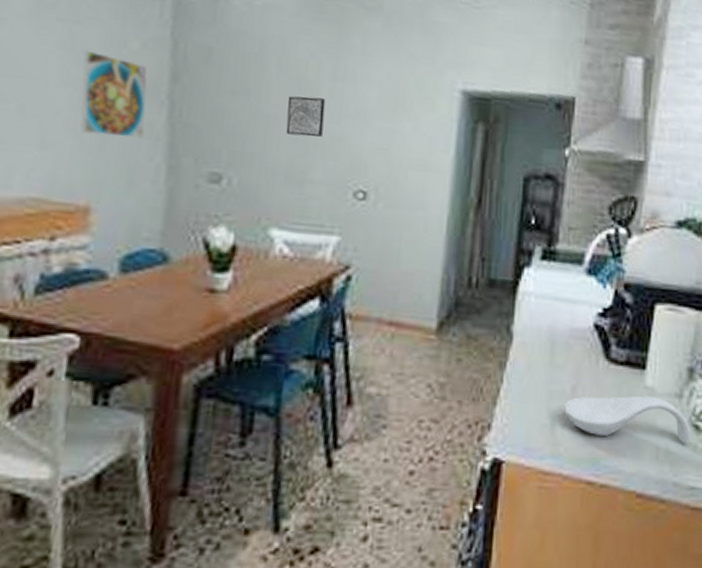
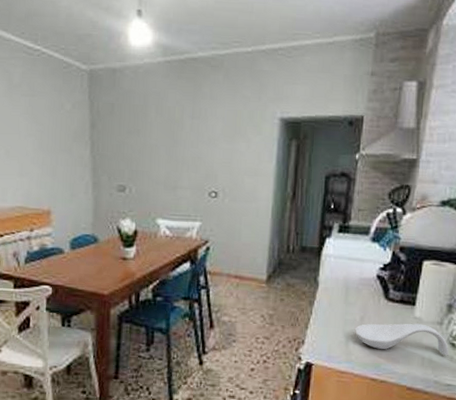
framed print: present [80,49,149,139] -> none [38,113,79,167]
wall art: present [285,96,326,137] -> none [163,131,188,158]

